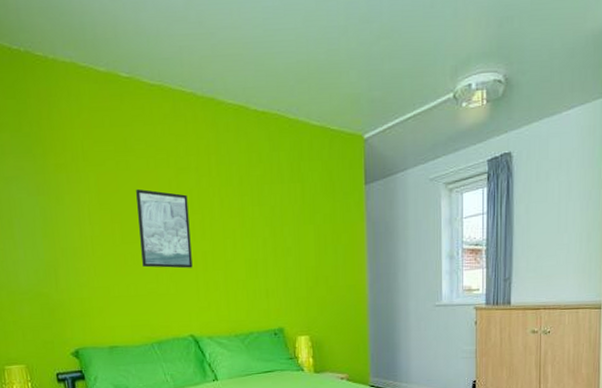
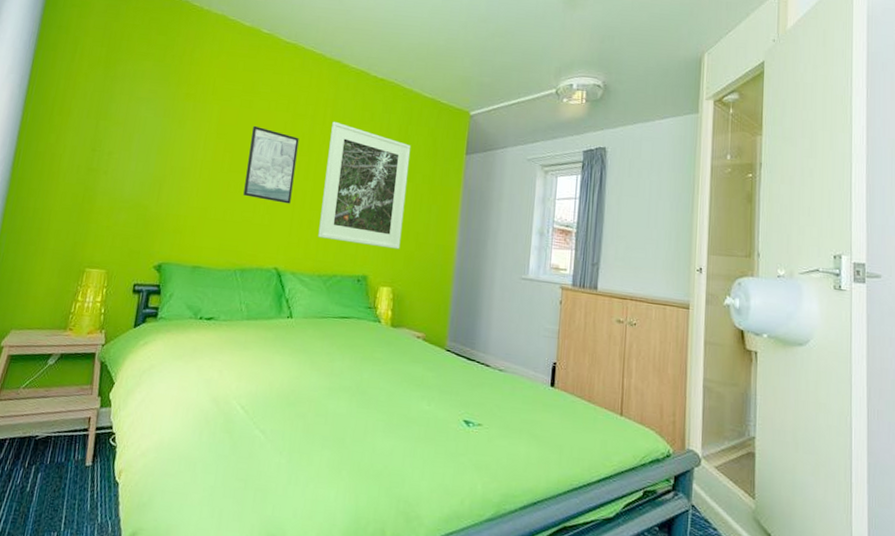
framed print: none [219,170,311,298] -> present [318,121,410,249]

